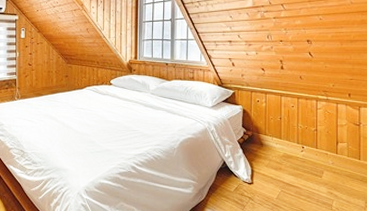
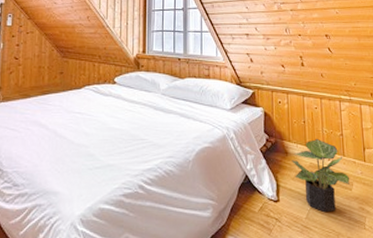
potted plant: none [266,132,321,194] -> present [291,138,350,212]

